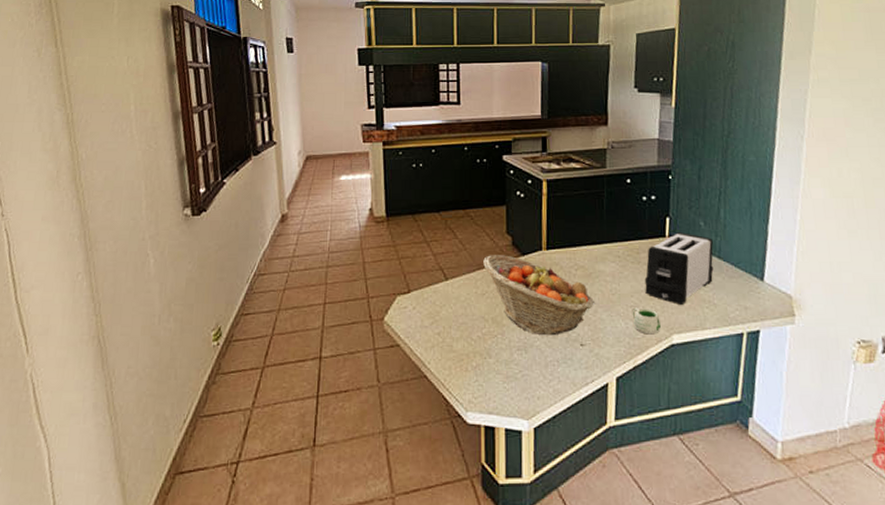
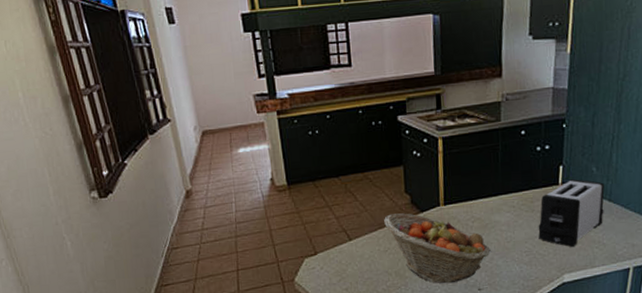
mug: present [632,307,661,335] -> none [526,252,553,276]

